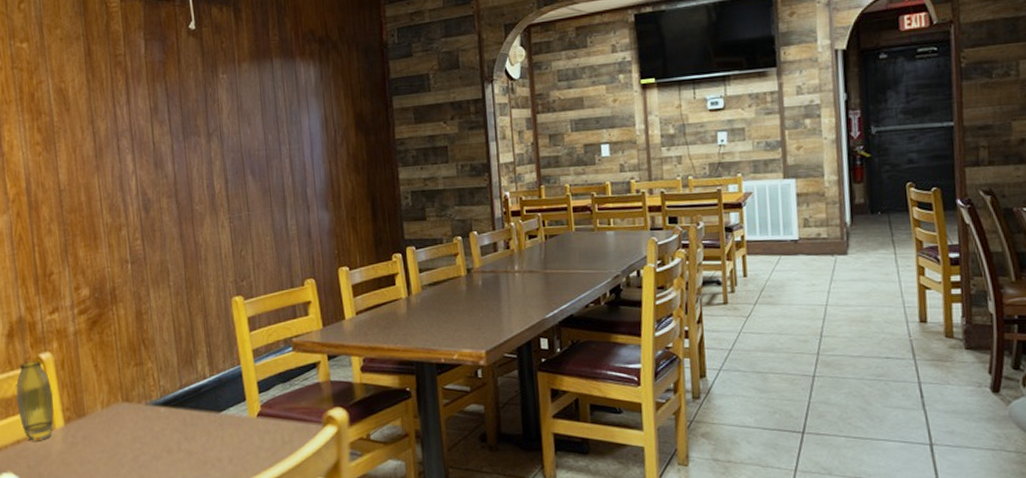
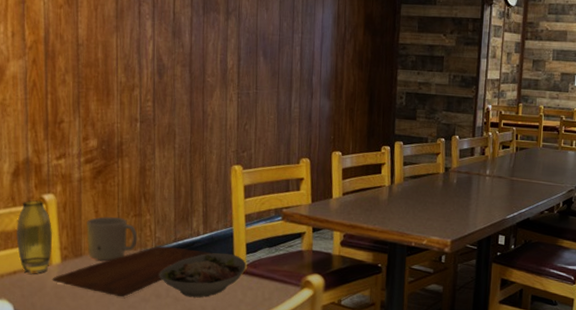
tray: none [57,394,224,456] -> present [52,246,215,297]
mug: none [87,369,142,420] -> present [86,217,138,261]
salad: none [167,395,261,449] -> present [158,252,247,298]

